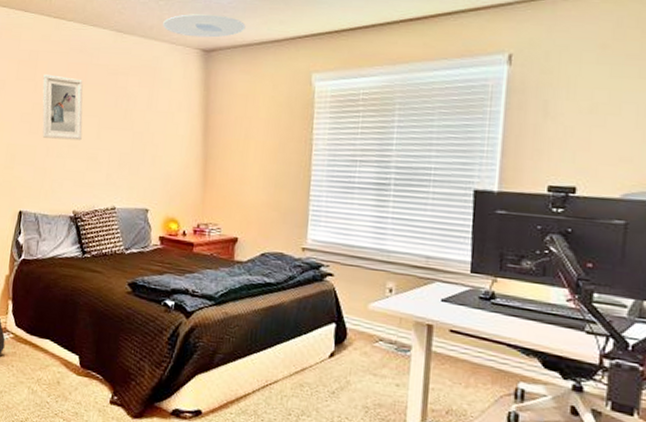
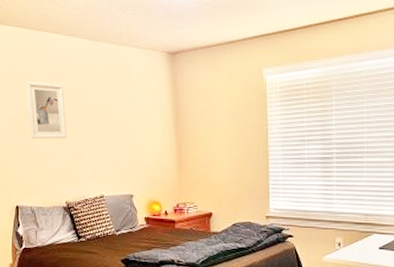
ceiling light: present [162,14,246,38] -> none [130,21,204,42]

